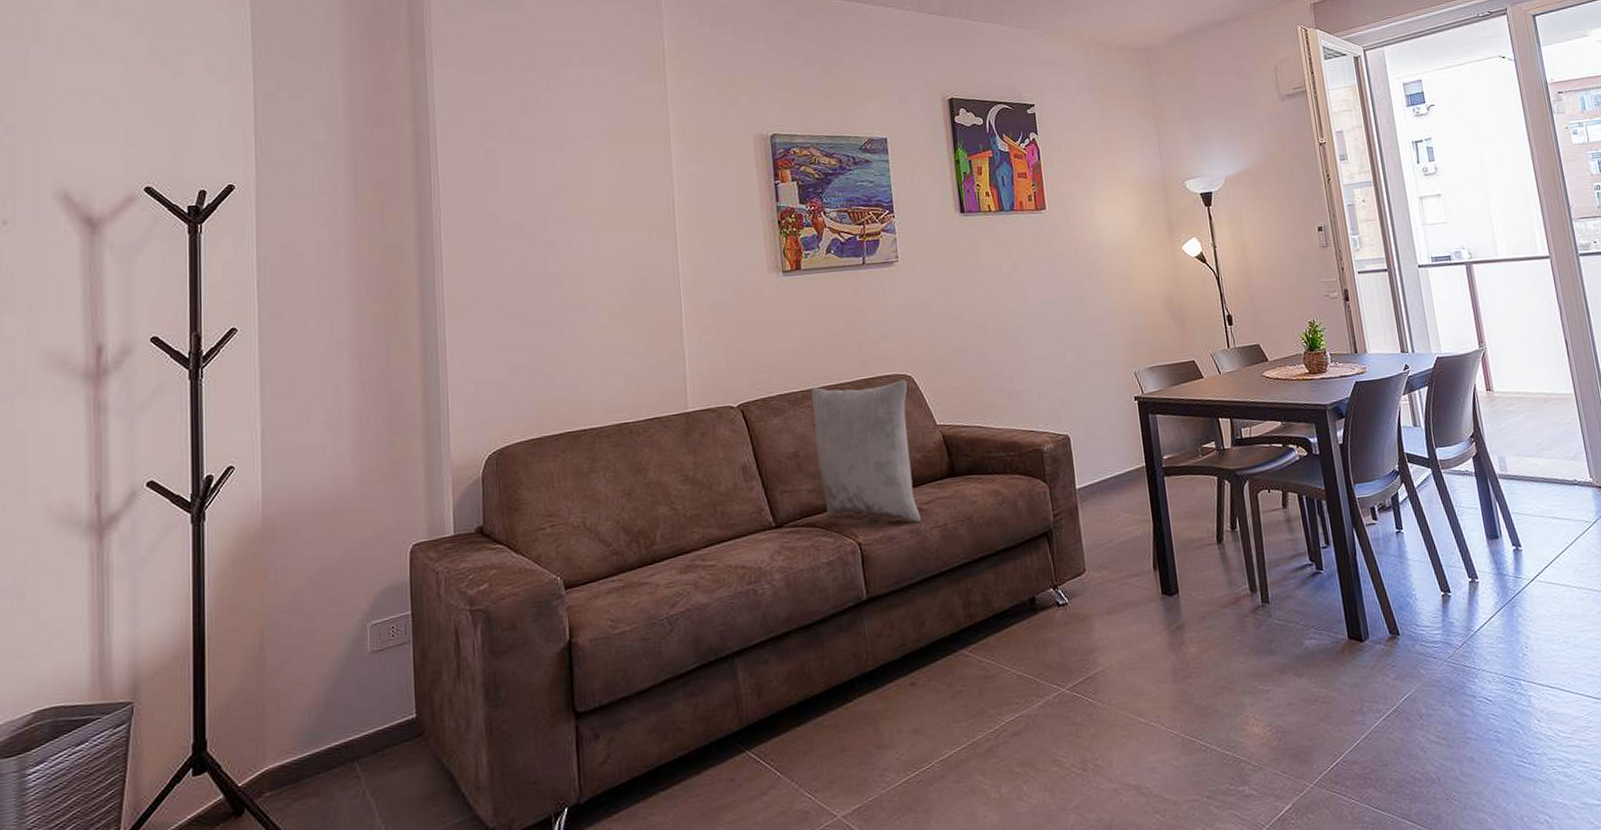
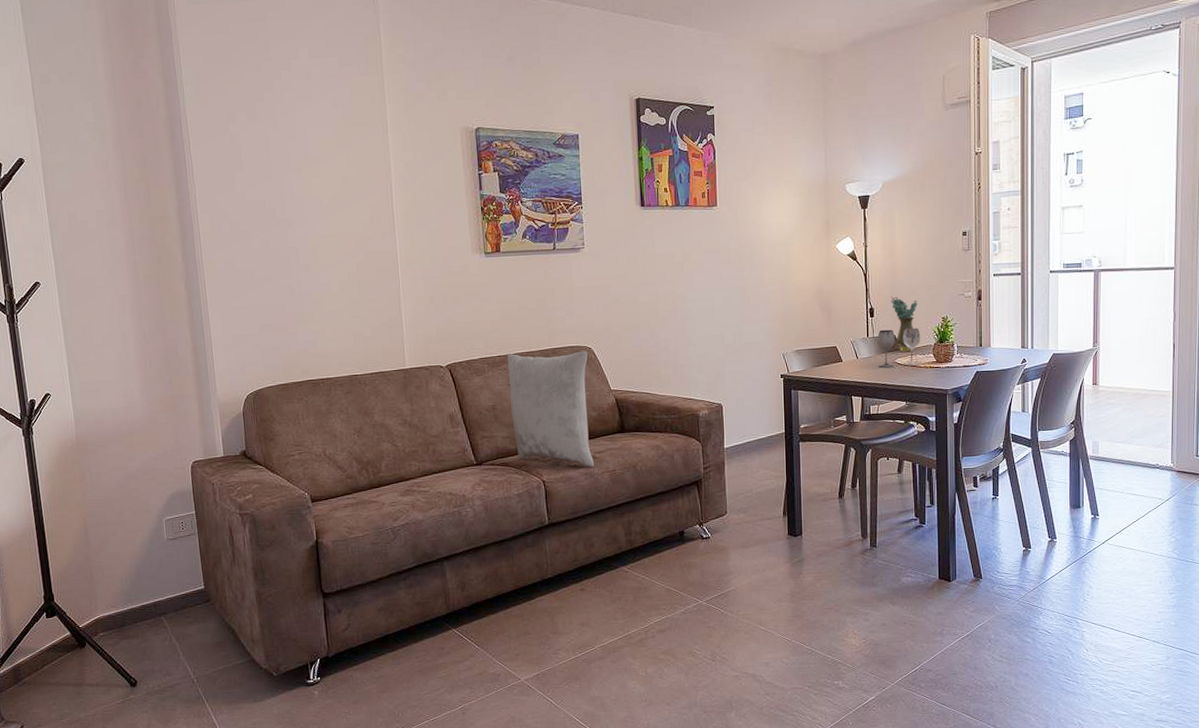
wineglass: none [1239,335,1291,383] -> present [877,327,921,368]
vase: none [1249,301,1282,364] -> present [891,296,917,352]

